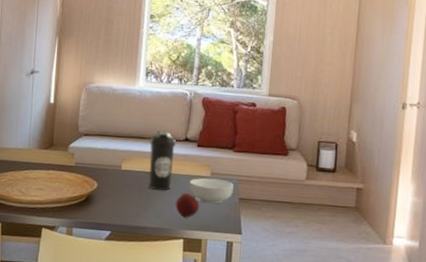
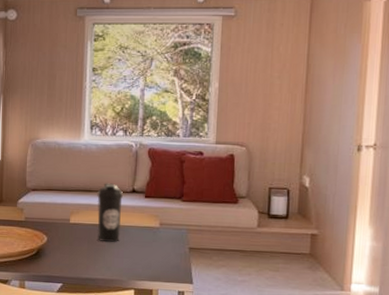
apple: present [175,192,200,218] -> none [125,243,150,269]
cereal bowl: present [189,178,234,204] -> none [137,228,183,255]

